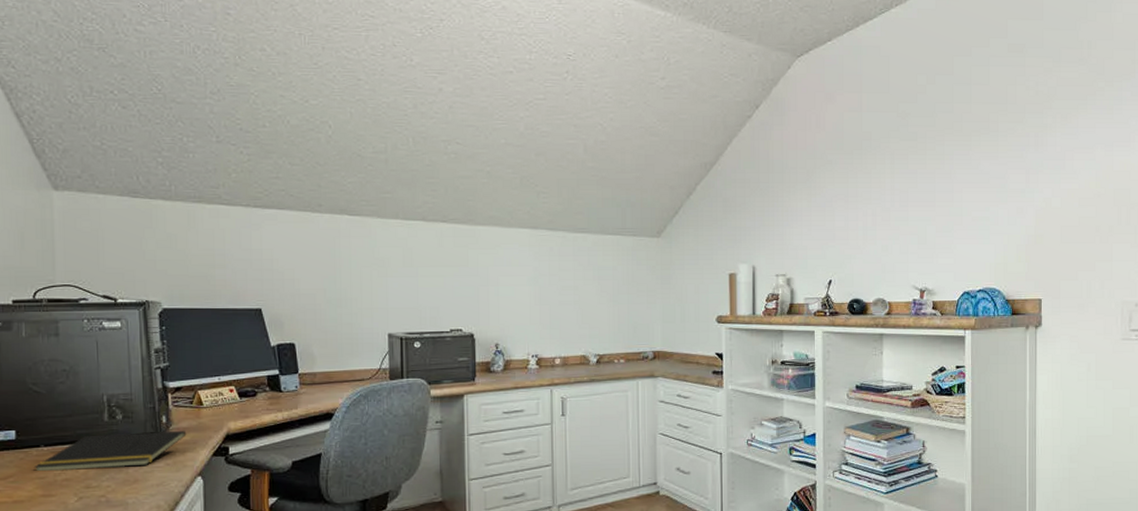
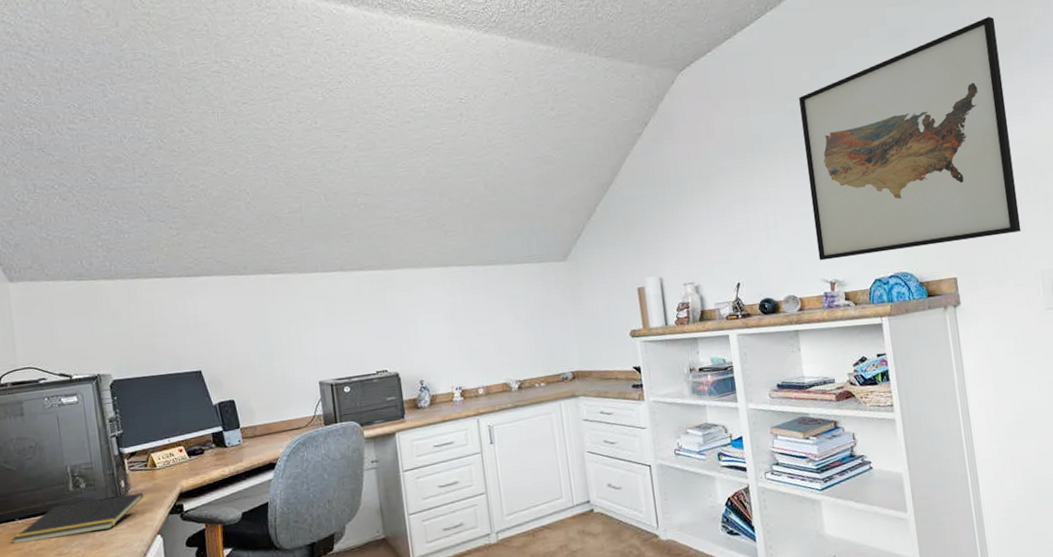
wall art: none [912,44,1112,267] -> present [799,17,1022,261]

